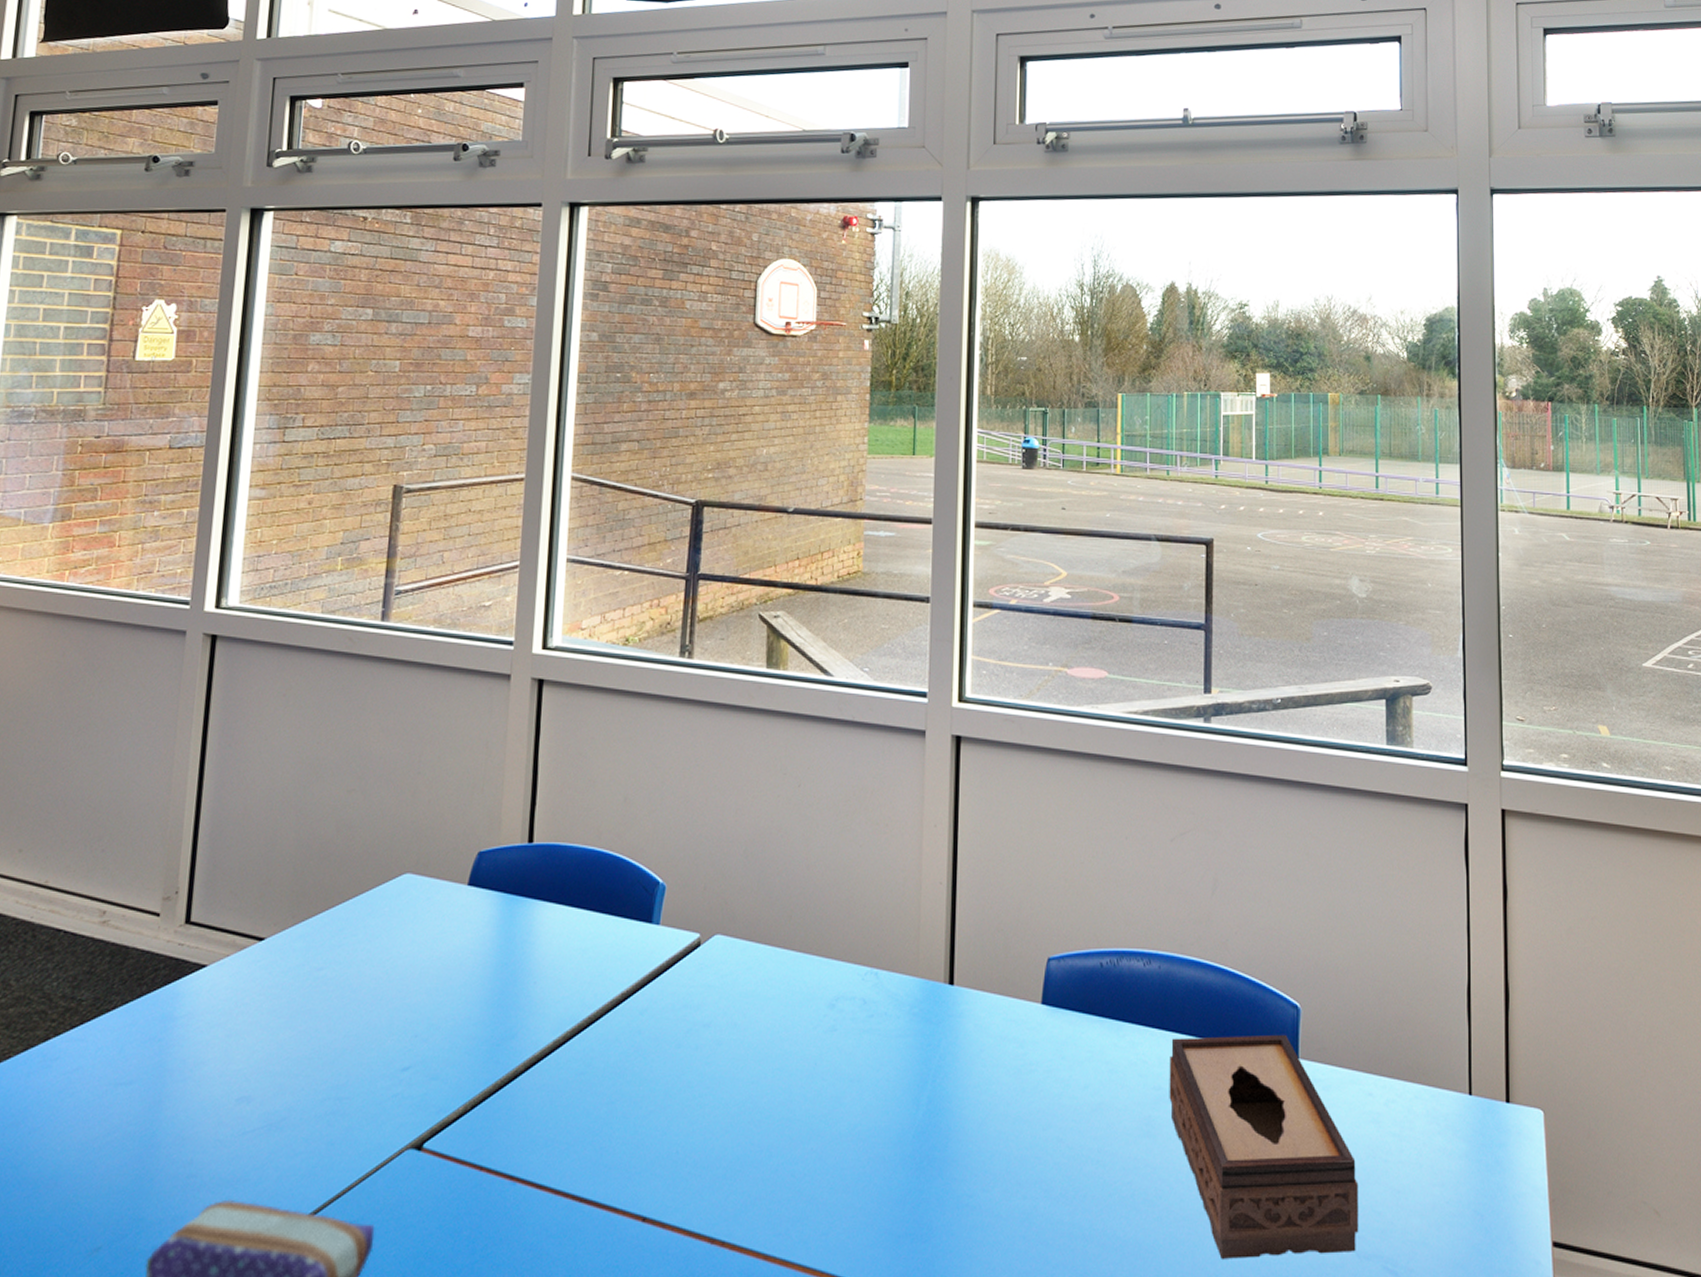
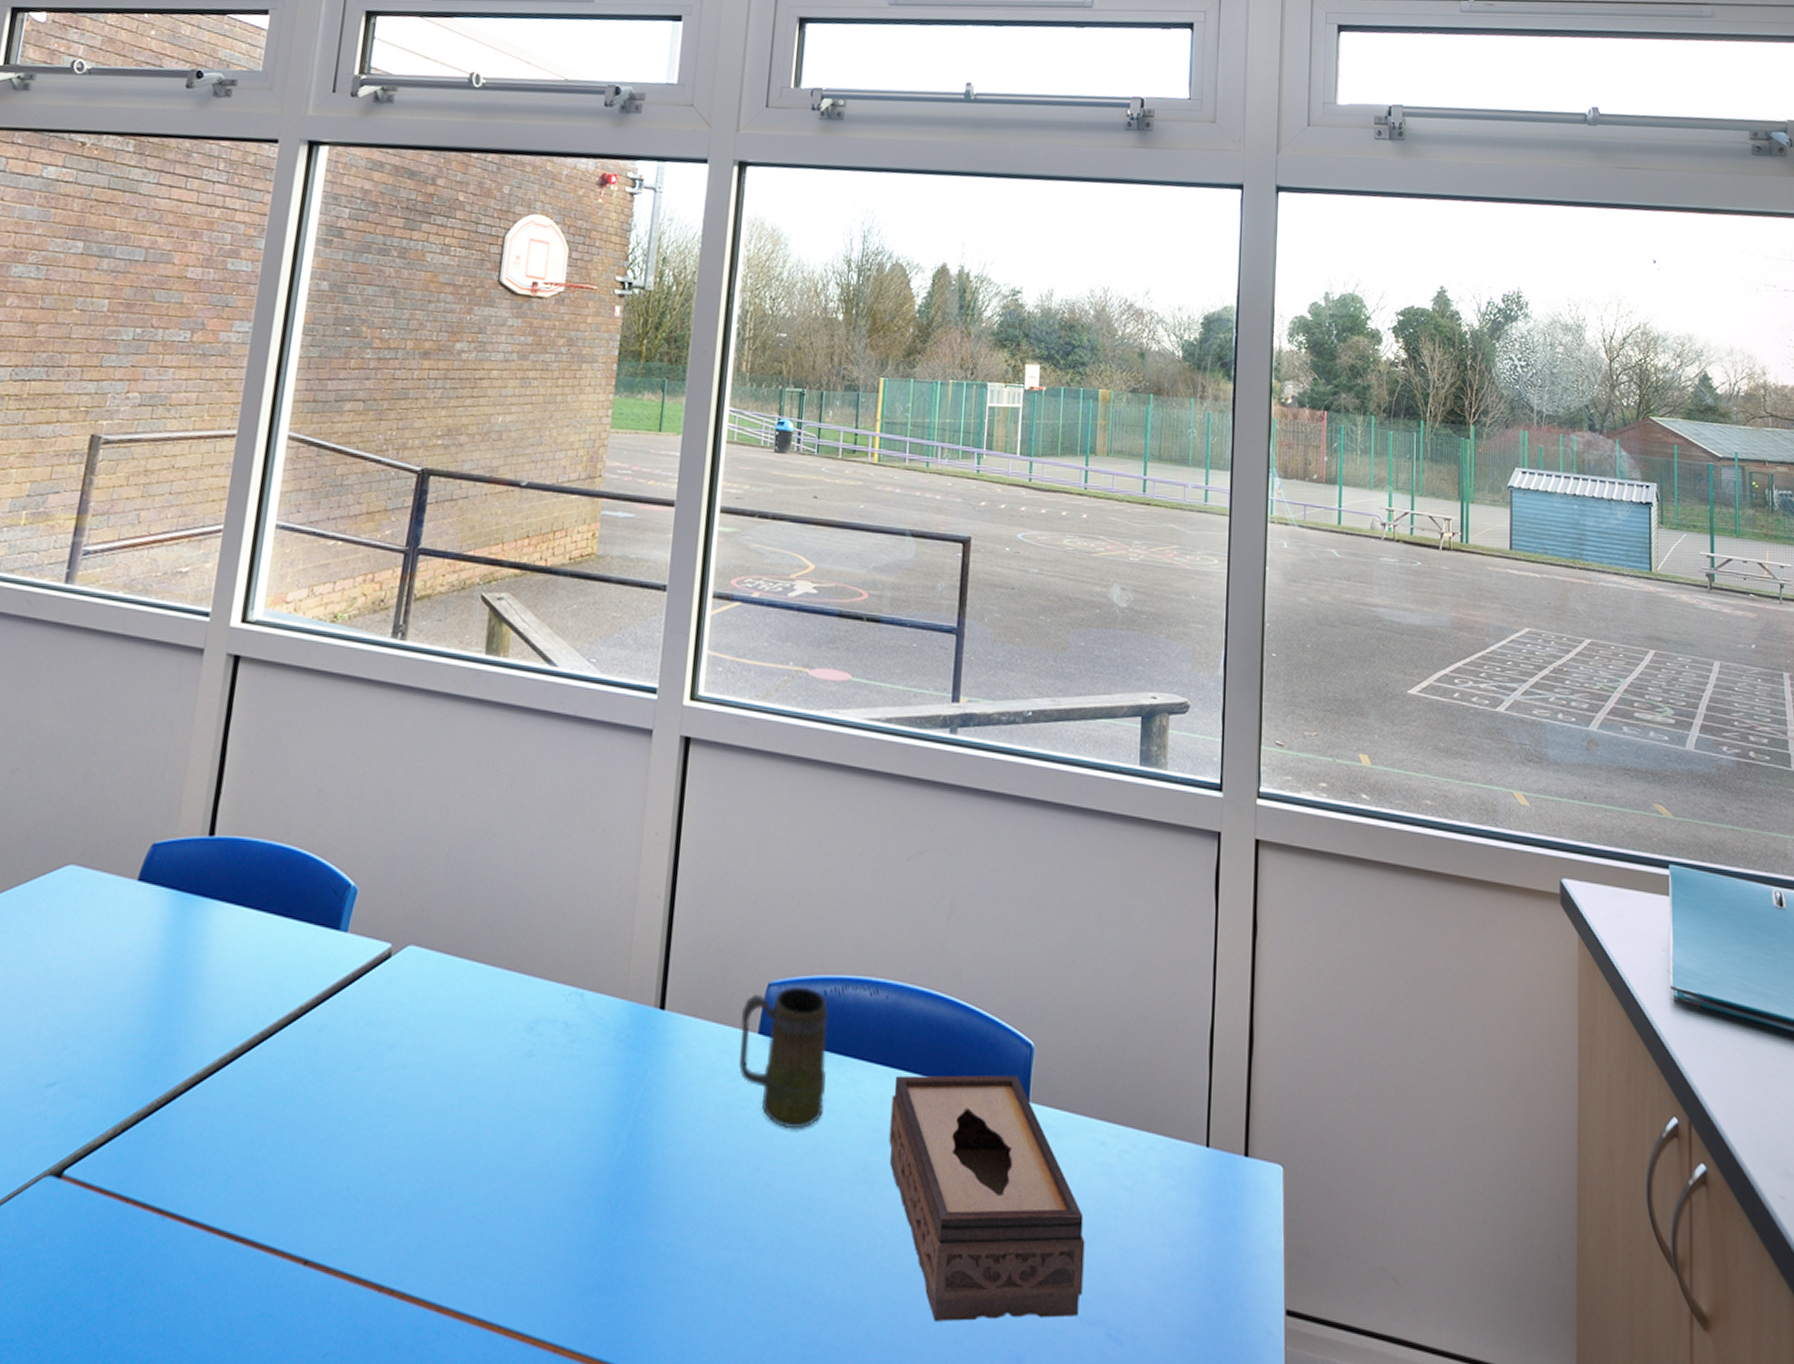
mug: none [1024,960,1107,1090] -> present [739,986,828,1130]

